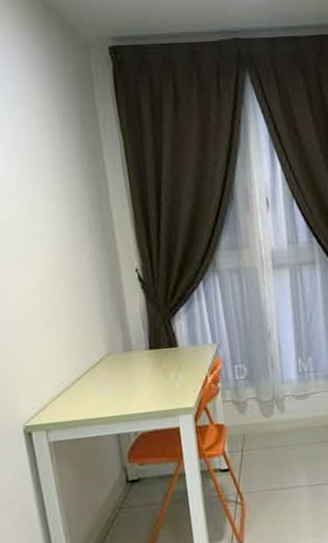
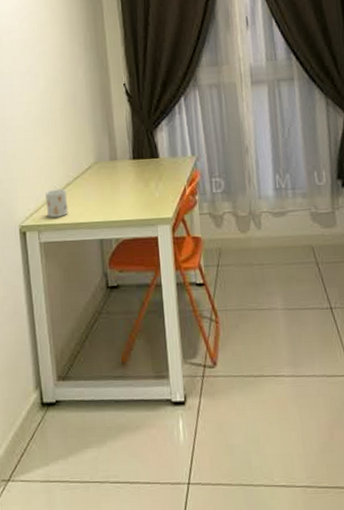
mug: none [51,384,80,415] -> present [45,188,68,217]

